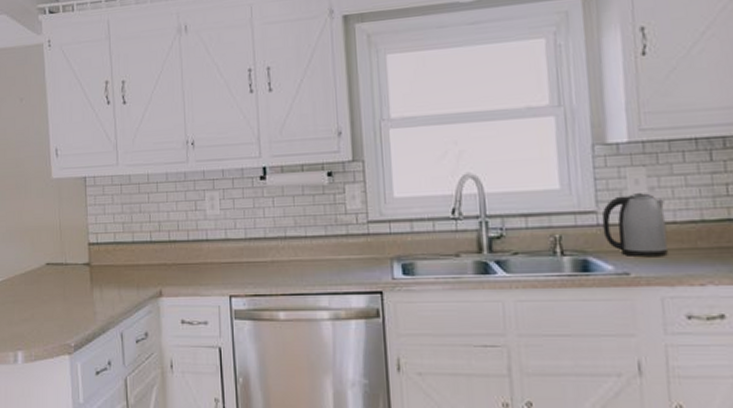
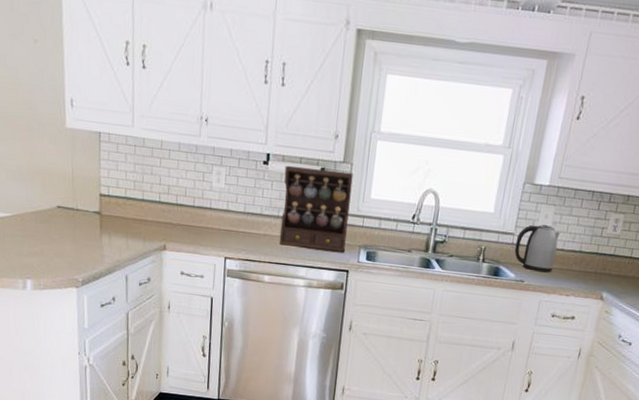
spice rack: none [285,171,373,273] -> present [279,165,353,252]

